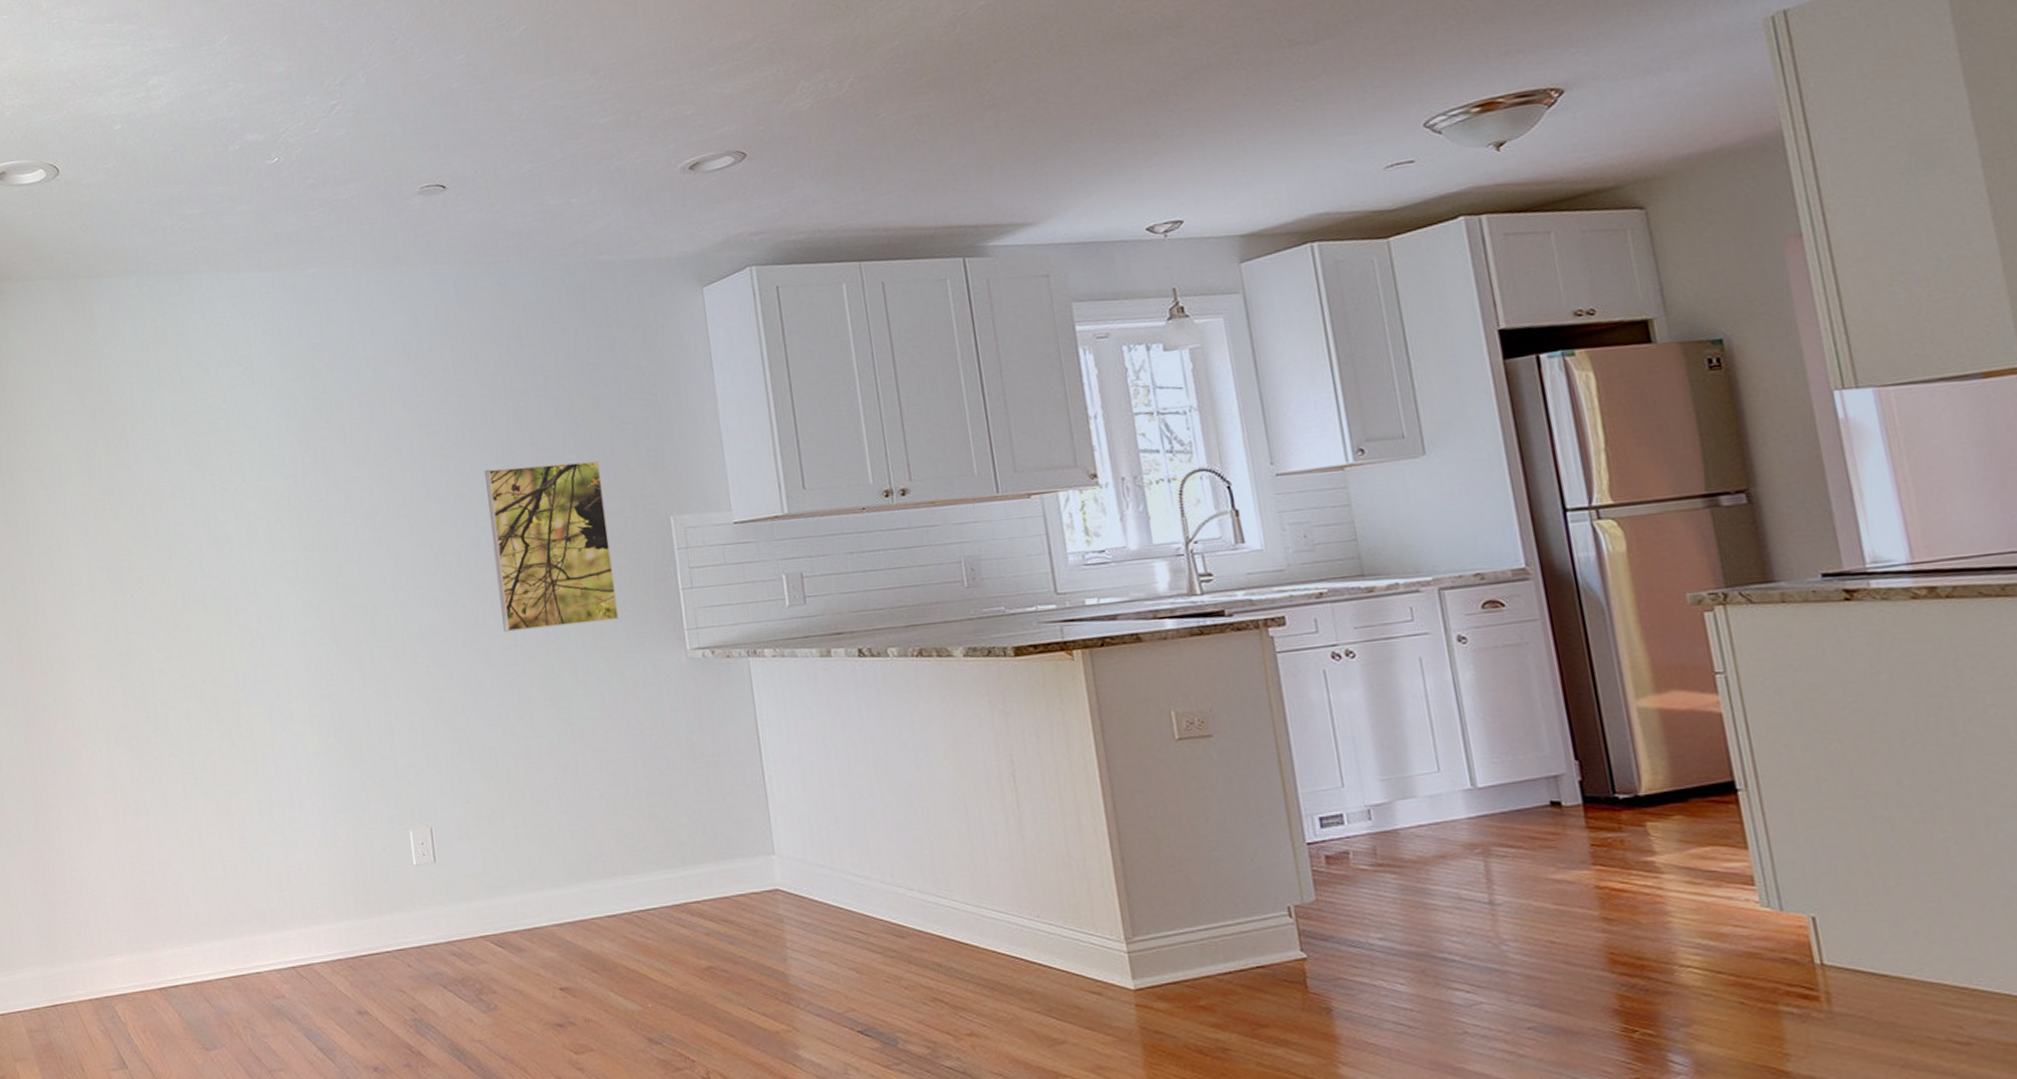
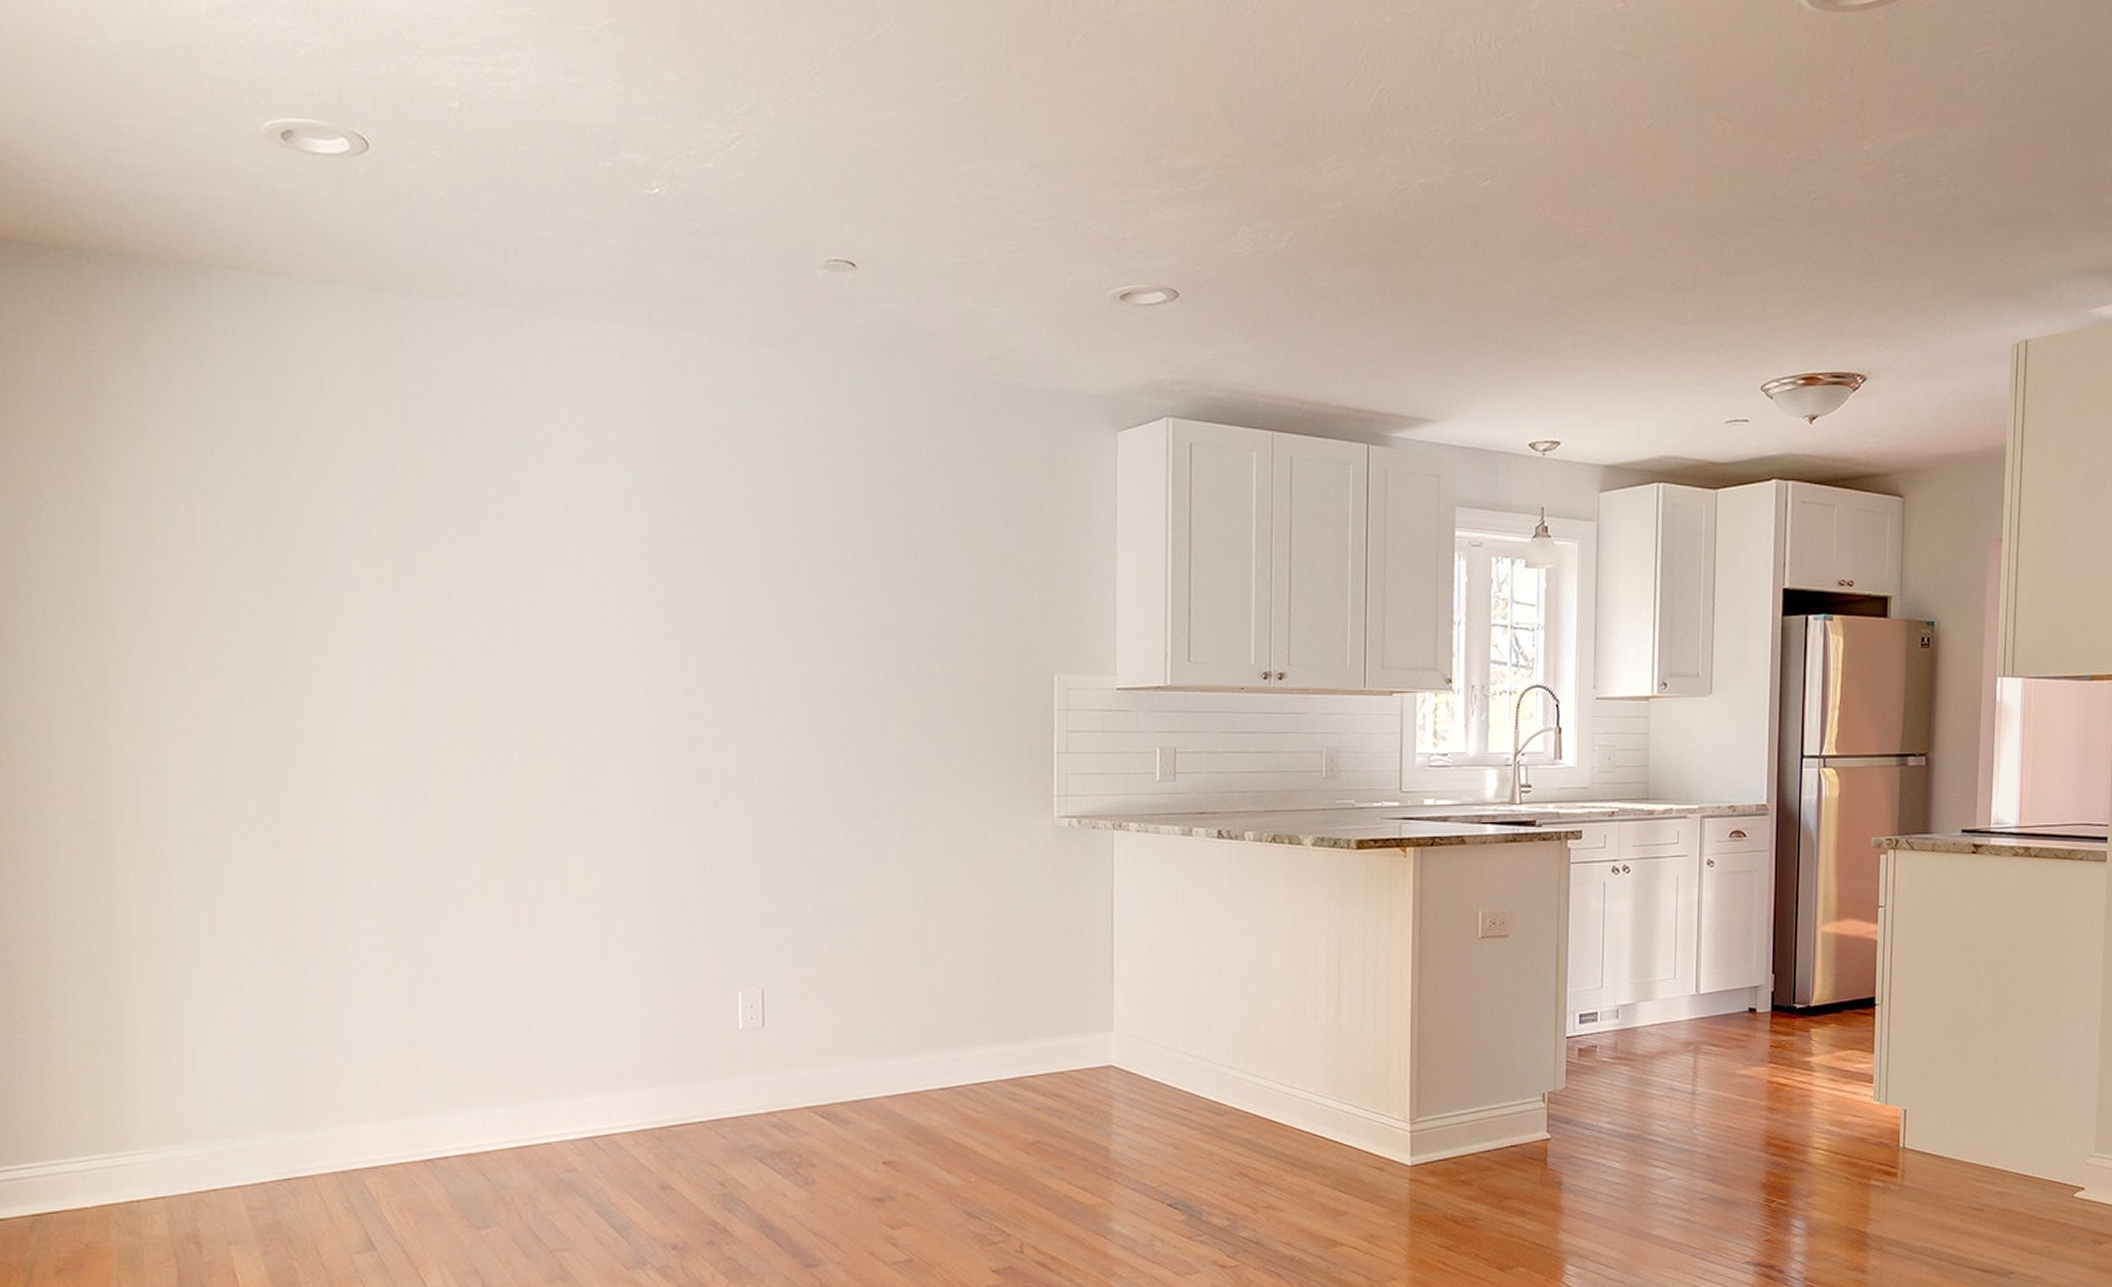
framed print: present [485,460,619,633] -> none [864,600,990,782]

